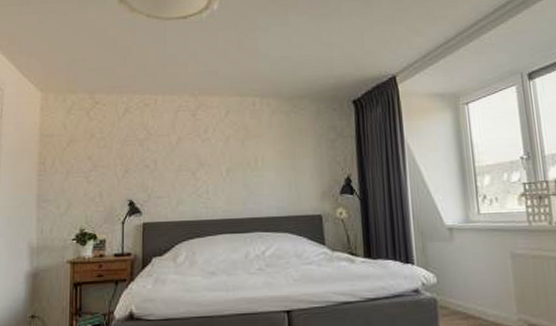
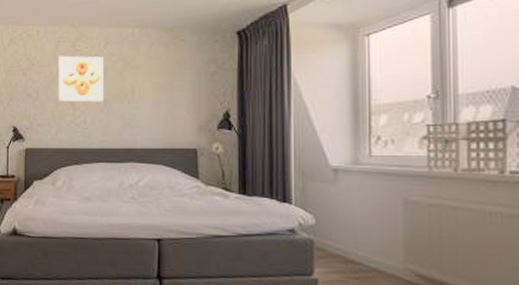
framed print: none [178,124,226,172] -> present [58,55,103,102]

